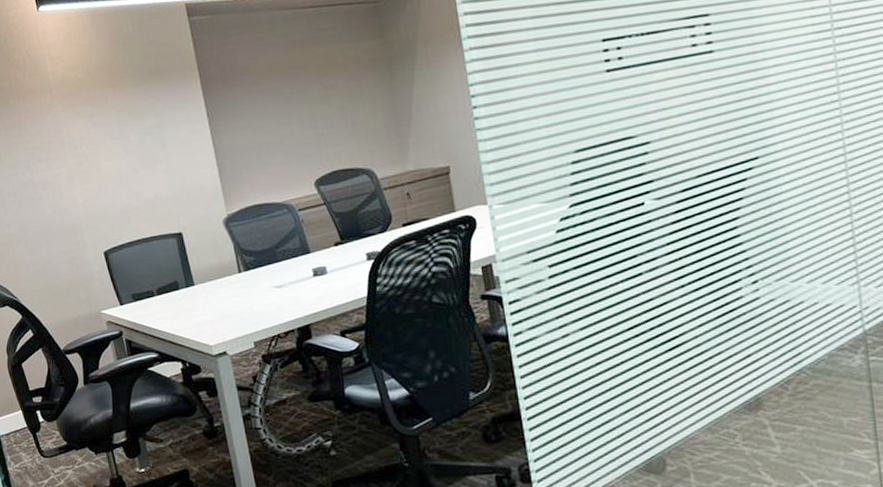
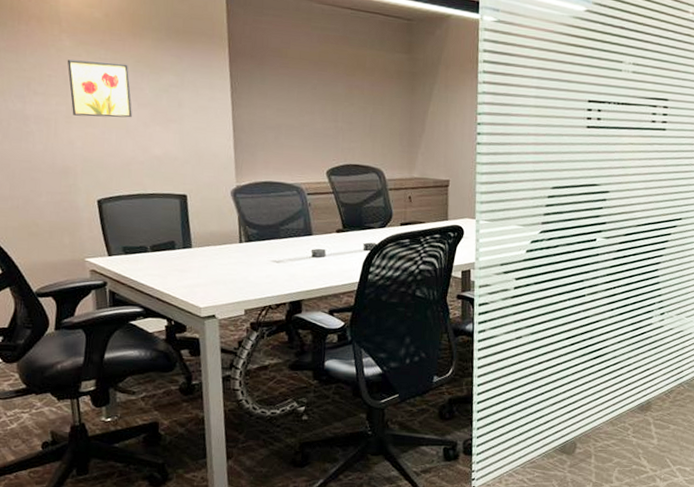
wall art: none [61,115,123,175] -> present [67,59,132,118]

